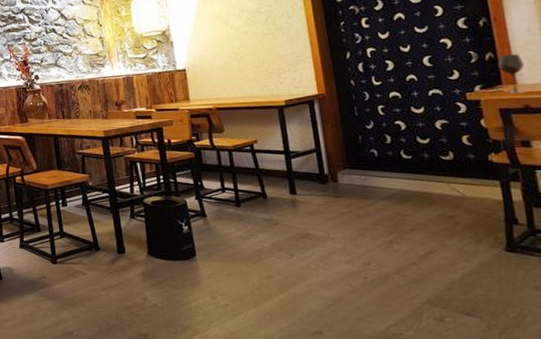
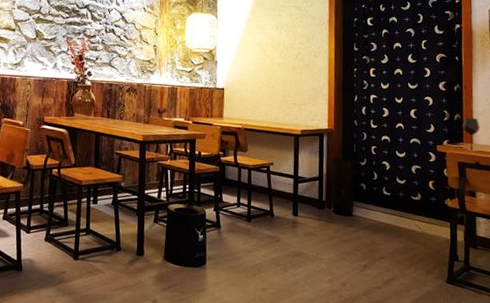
umbrella stand: none [328,124,368,188] -> present [331,157,357,217]

